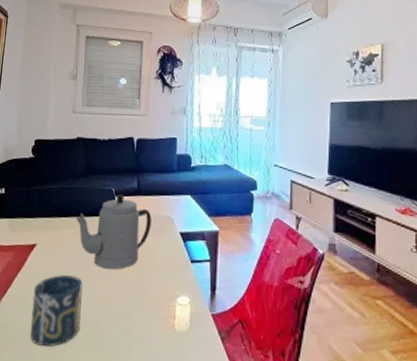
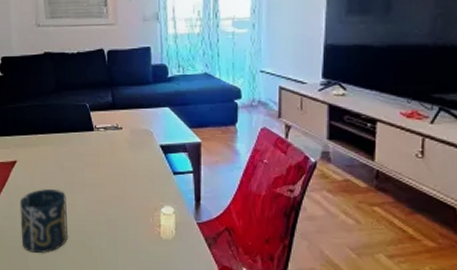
teapot: present [76,195,152,269] -> none [52,110,130,183]

